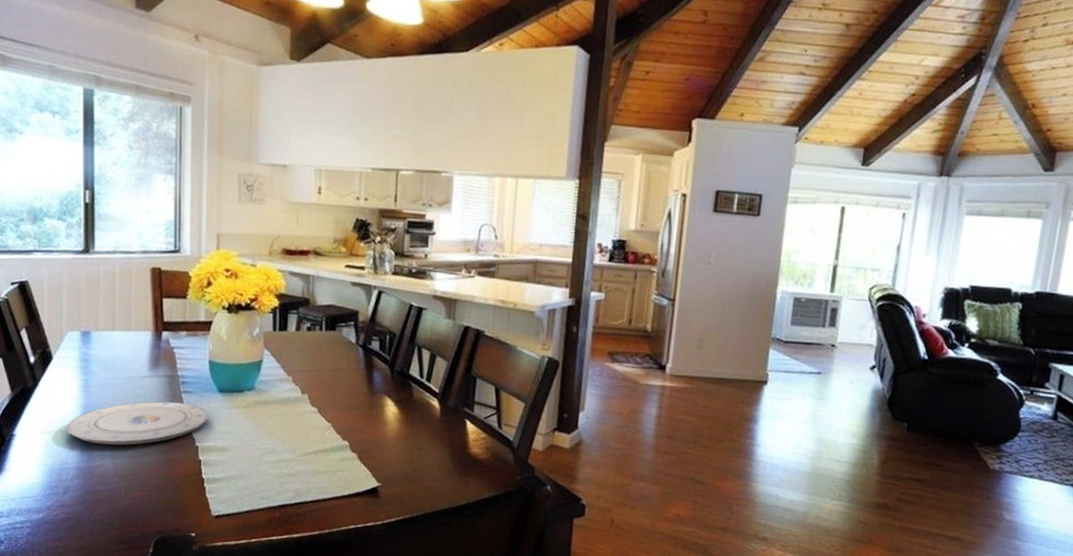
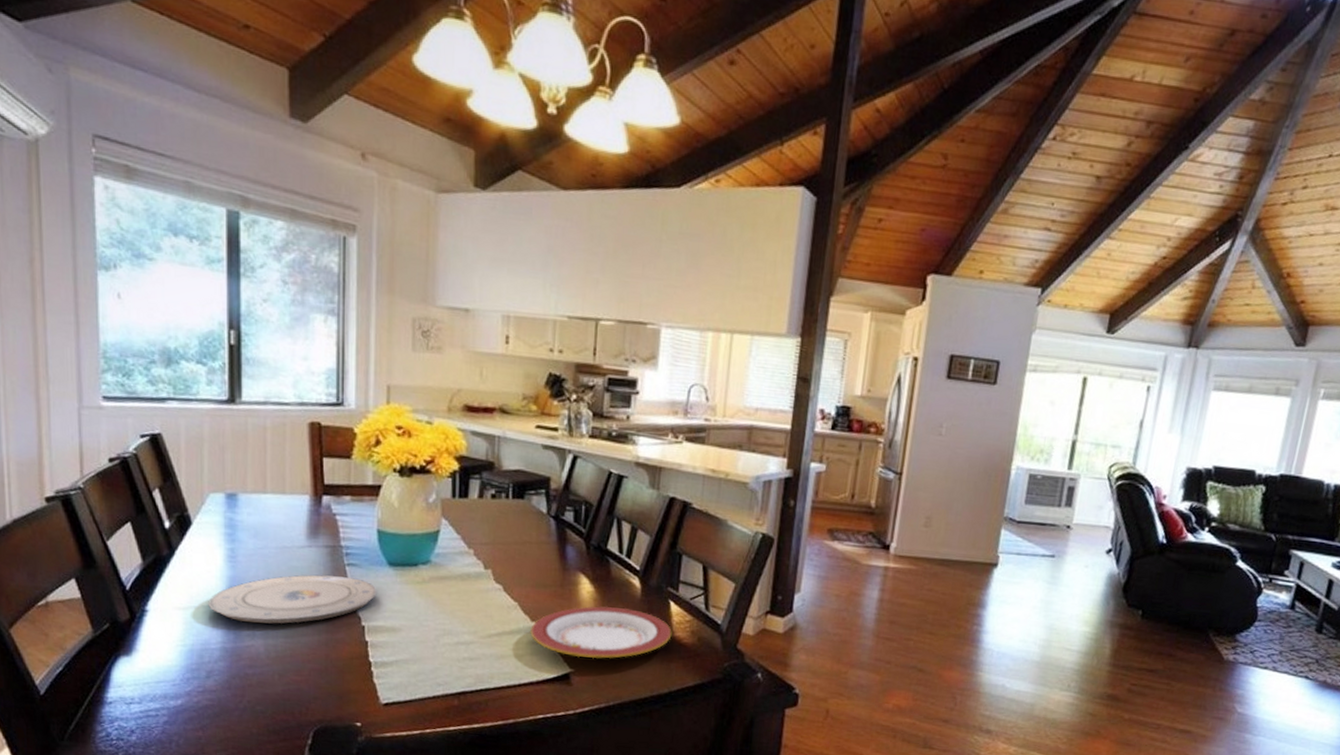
plate: none [342,426,469,474] -> present [530,606,672,659]

